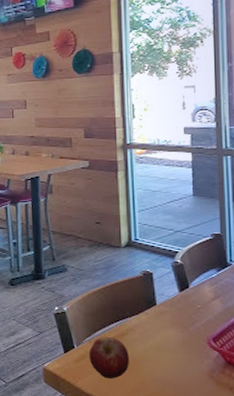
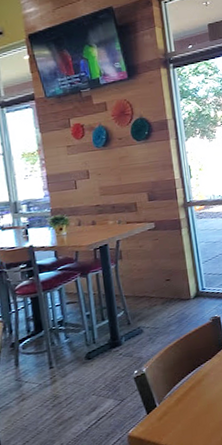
fruit: present [88,337,130,379] -> none [170,386,208,428]

